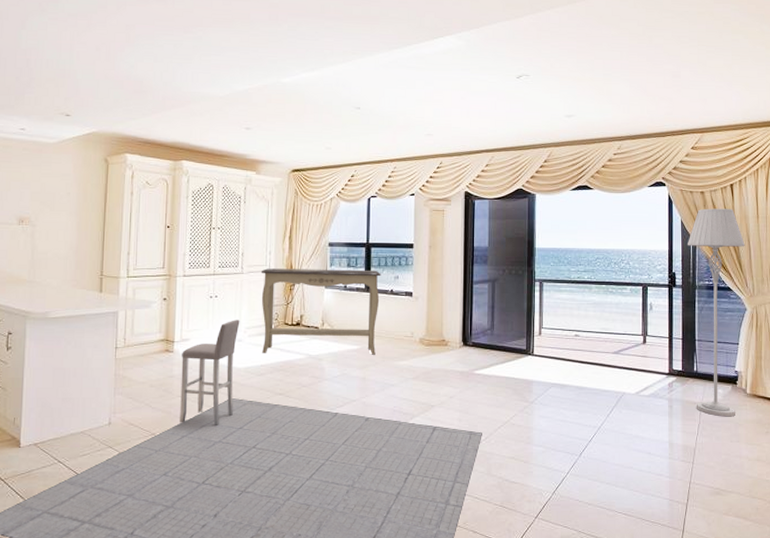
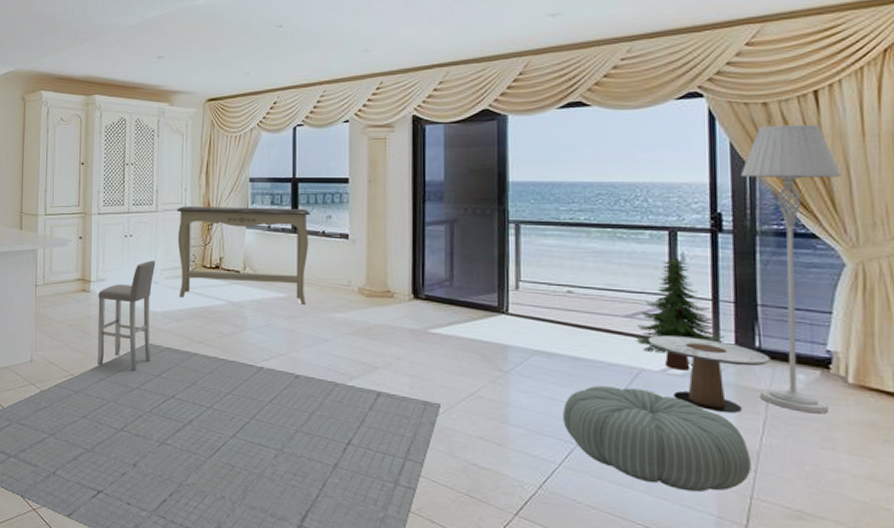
pouf: none [571,408,690,483] -> present [563,386,751,493]
tree: none [620,307,676,392] -> present [635,258,726,370]
side table: none [628,366,703,421] -> present [647,335,771,413]

